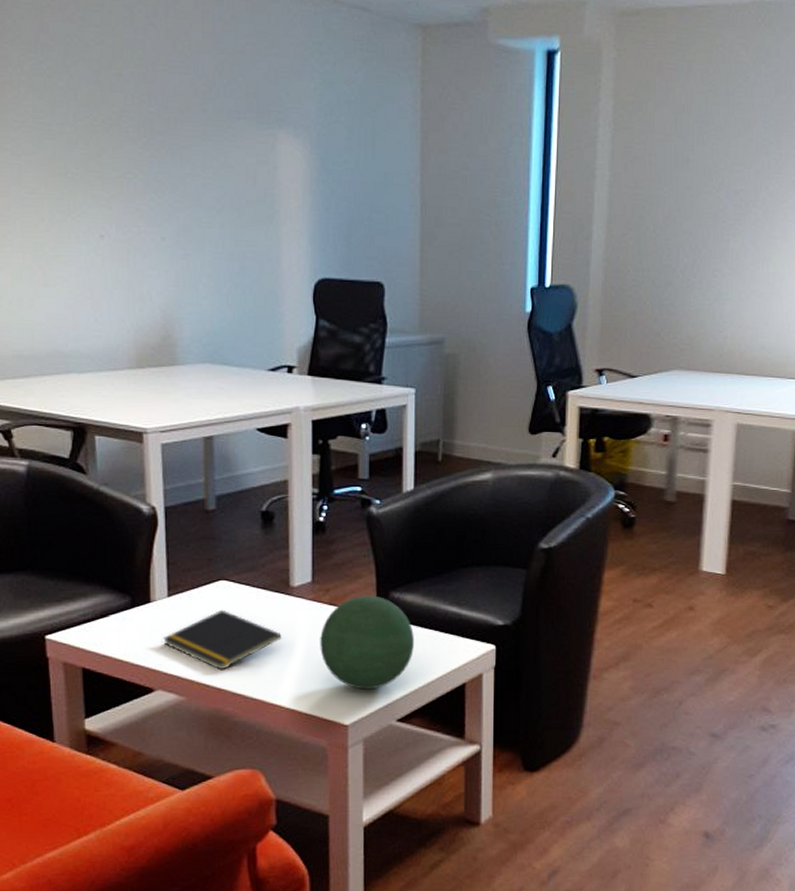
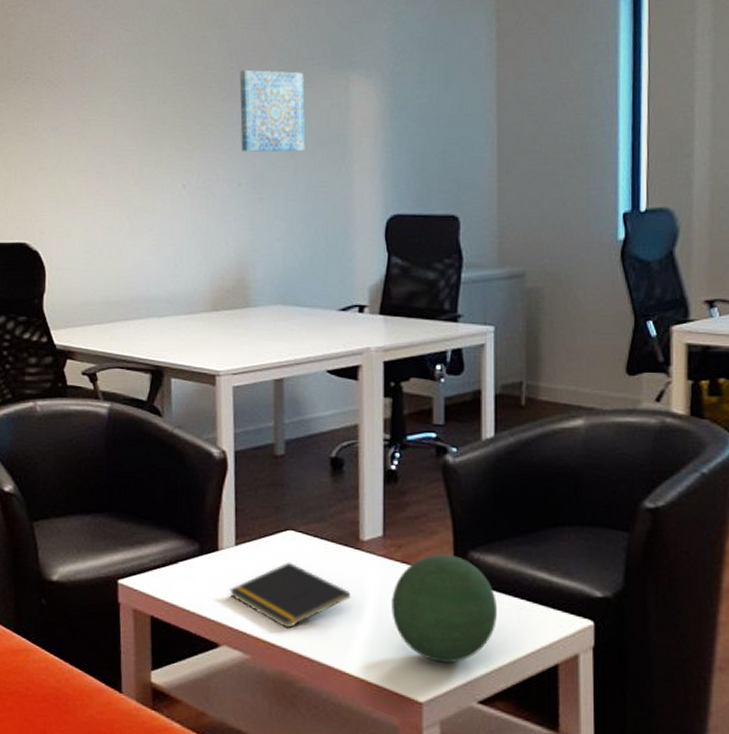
wall art: none [160,116,232,209] -> present [239,69,306,152]

